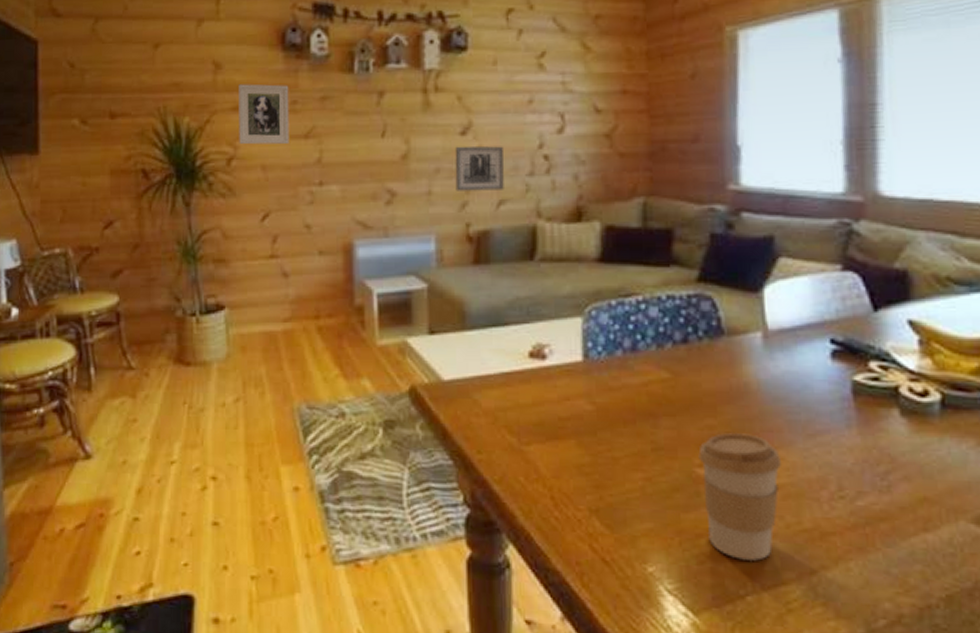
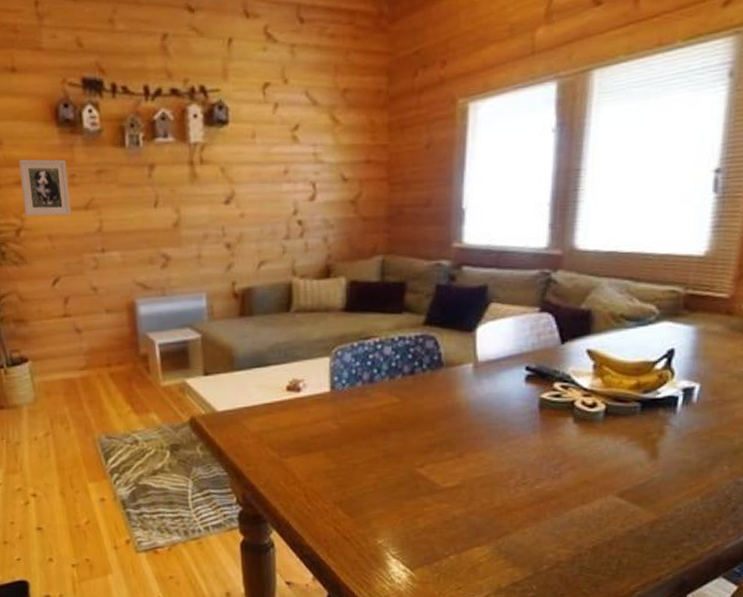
wall art: present [455,146,504,191] -> none [220,213,264,254]
coffee cup: present [698,432,781,562] -> none [419,440,481,532]

